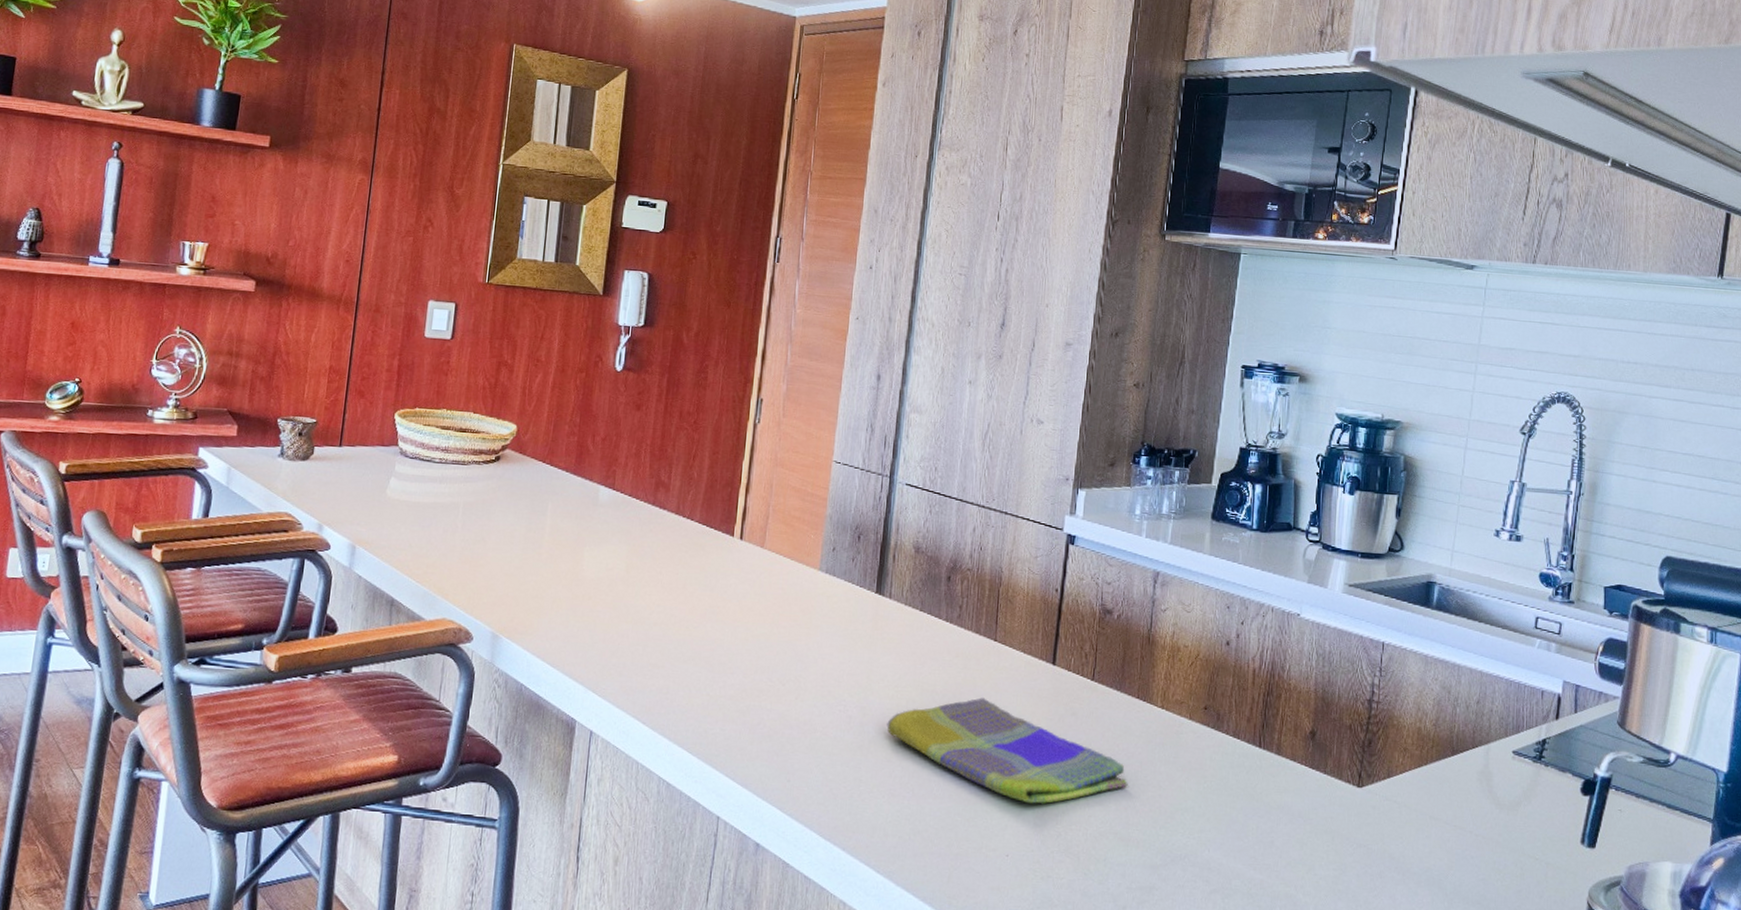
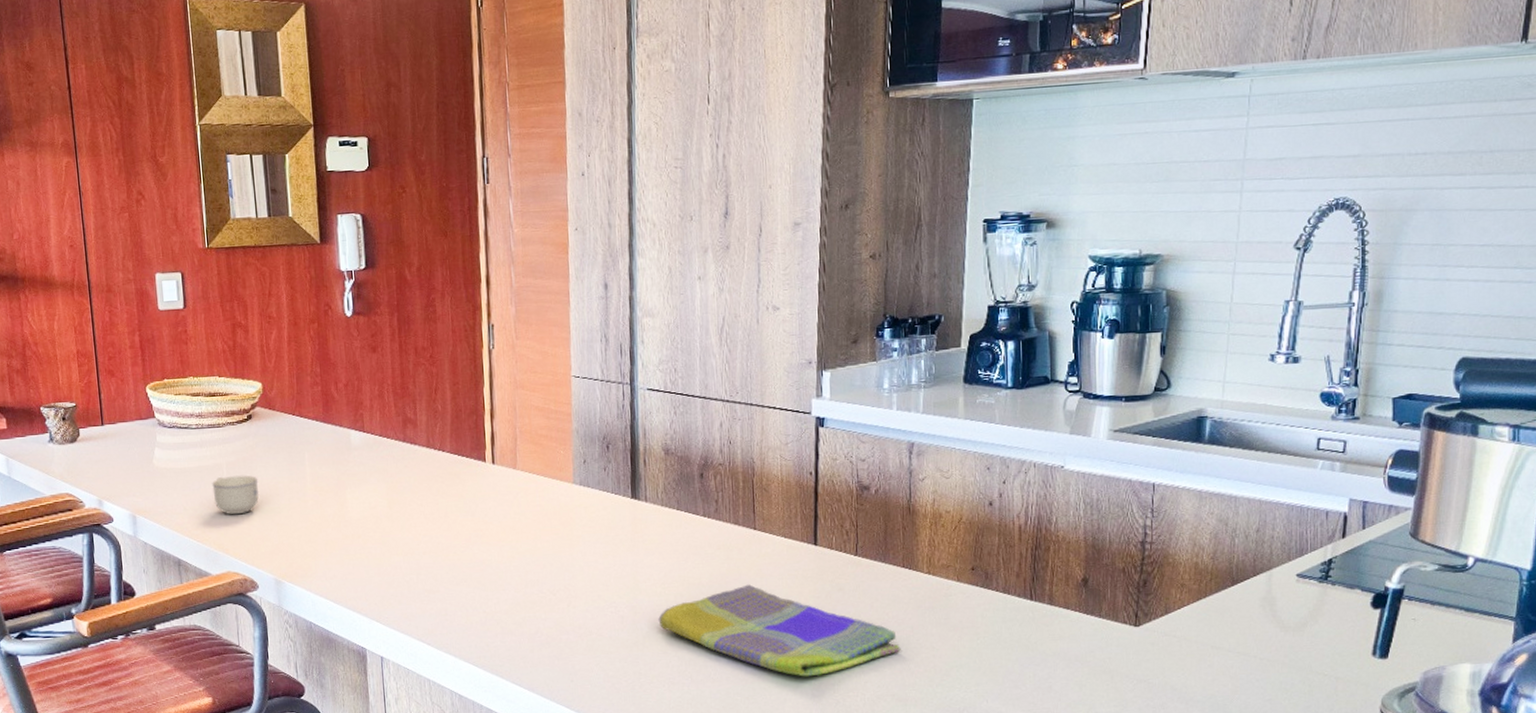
cup: none [443,516,495,559] -> present [212,475,259,515]

